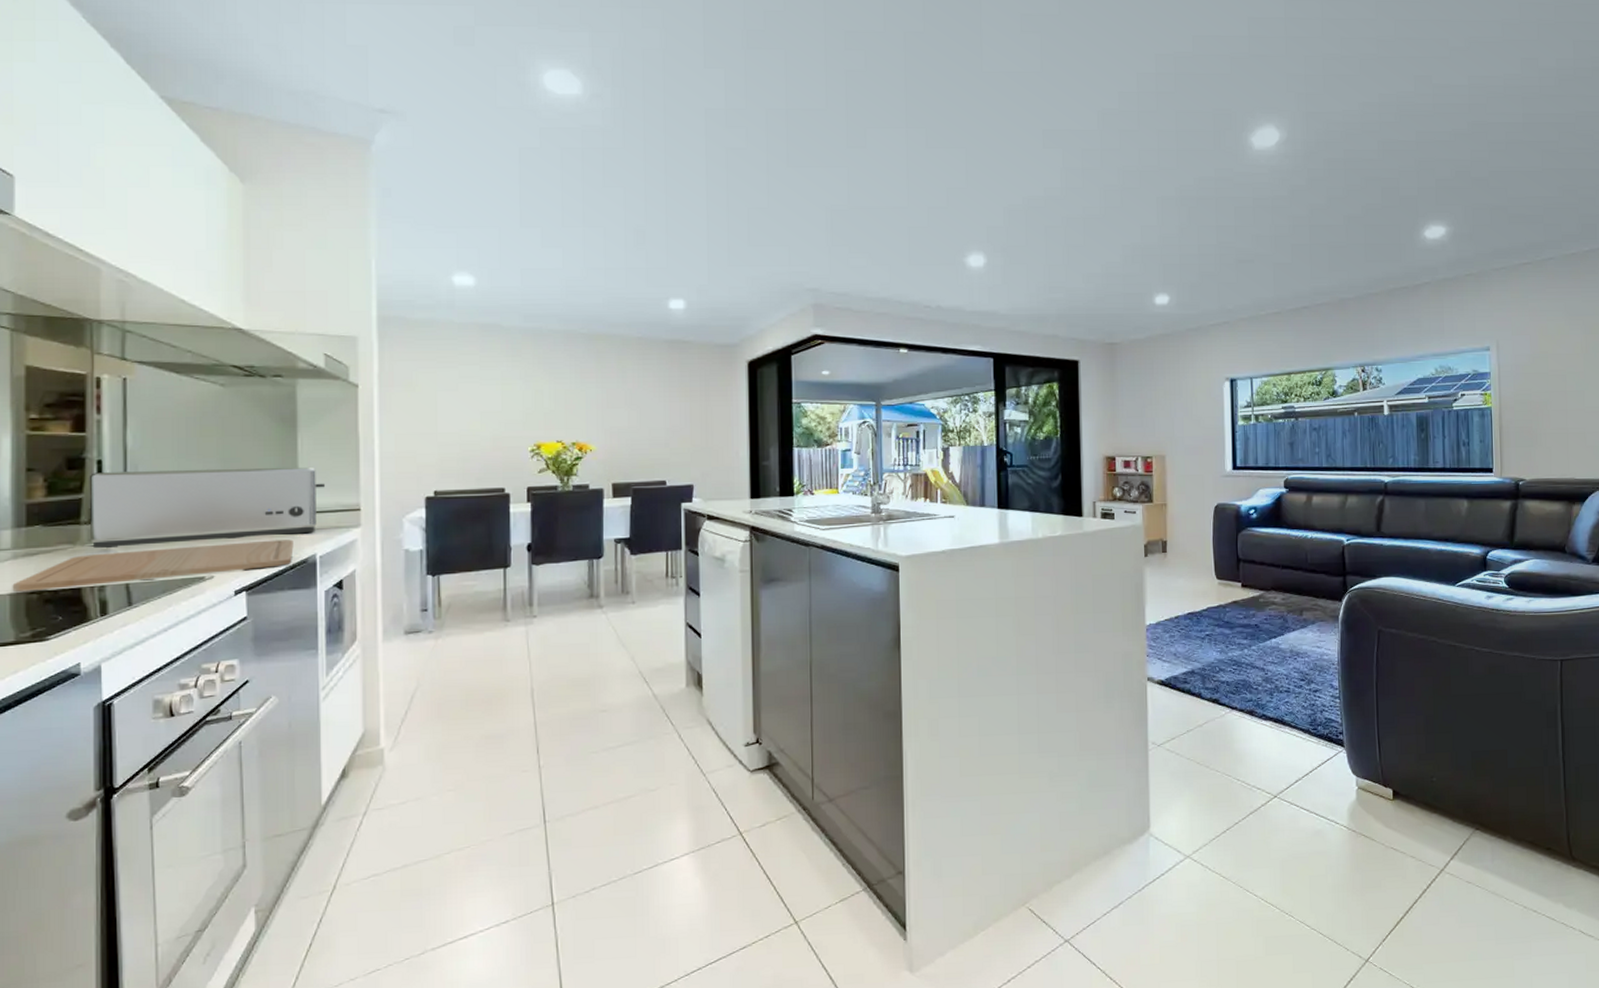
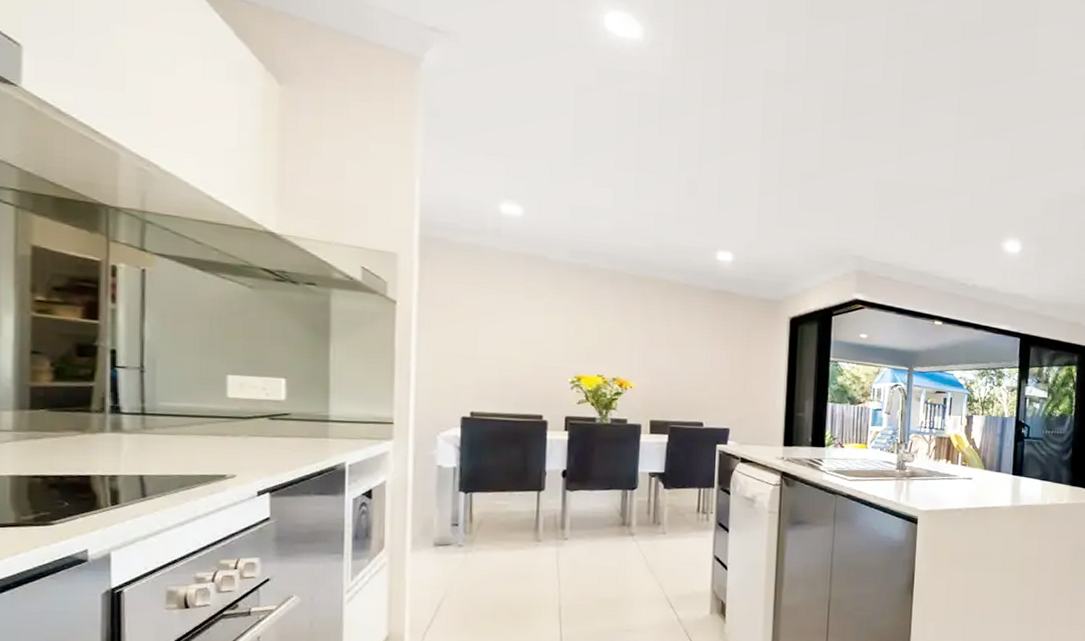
chopping board: present [12,539,294,591] -> none [13,443,322,475]
toaster: present [89,466,326,549] -> none [101,361,358,442]

